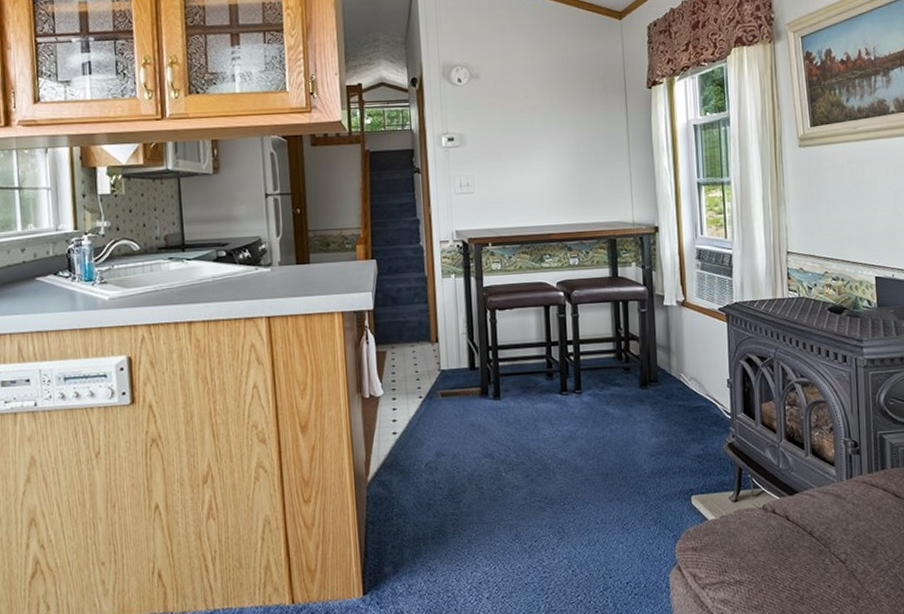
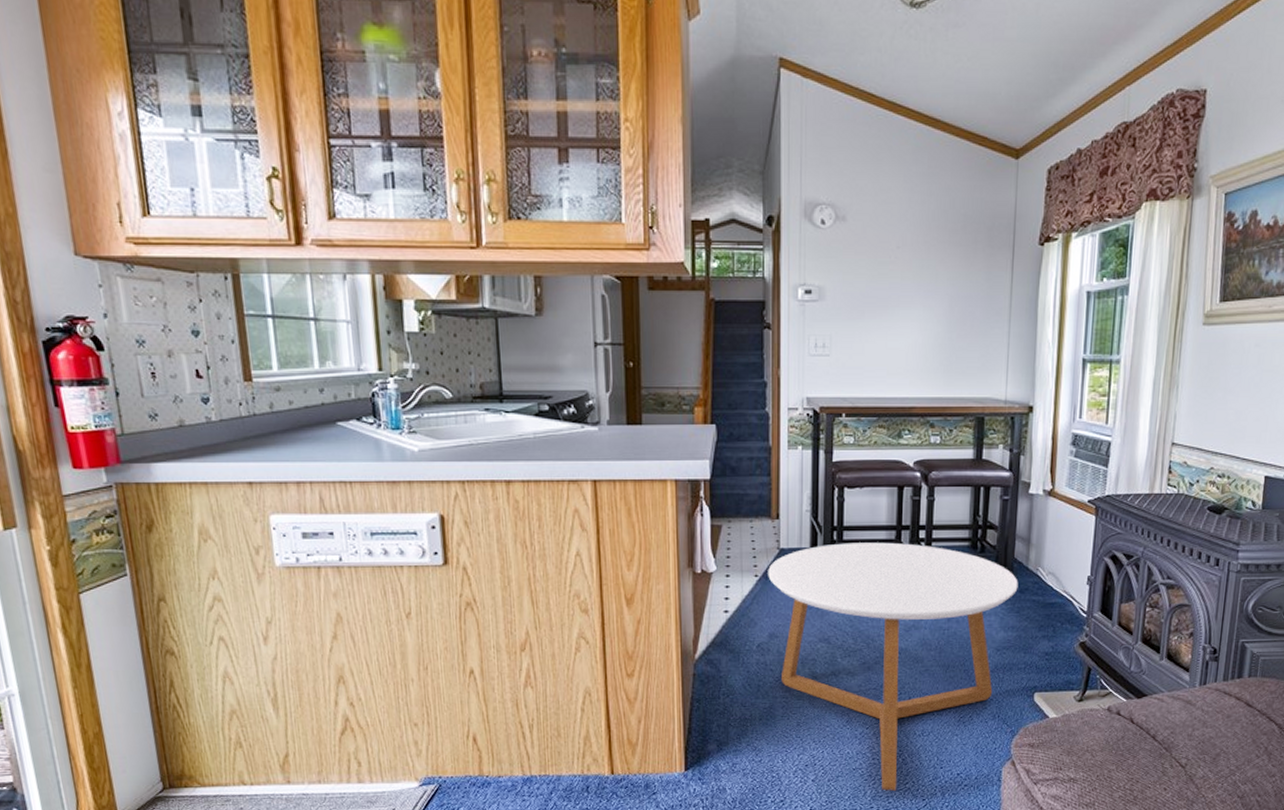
coffee table: none [431,358,664,605] -> present [768,542,1018,792]

